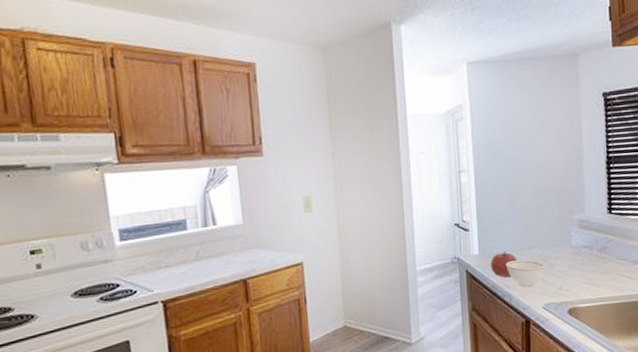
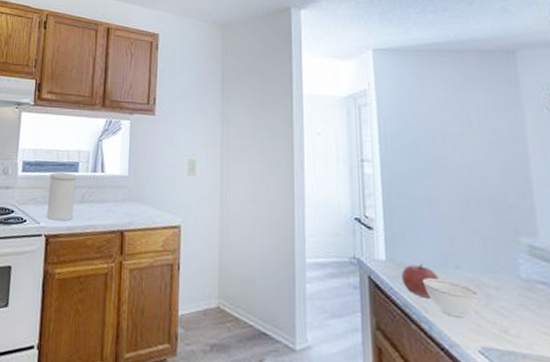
canister: none [155,233,190,285] -> present [46,172,77,221]

